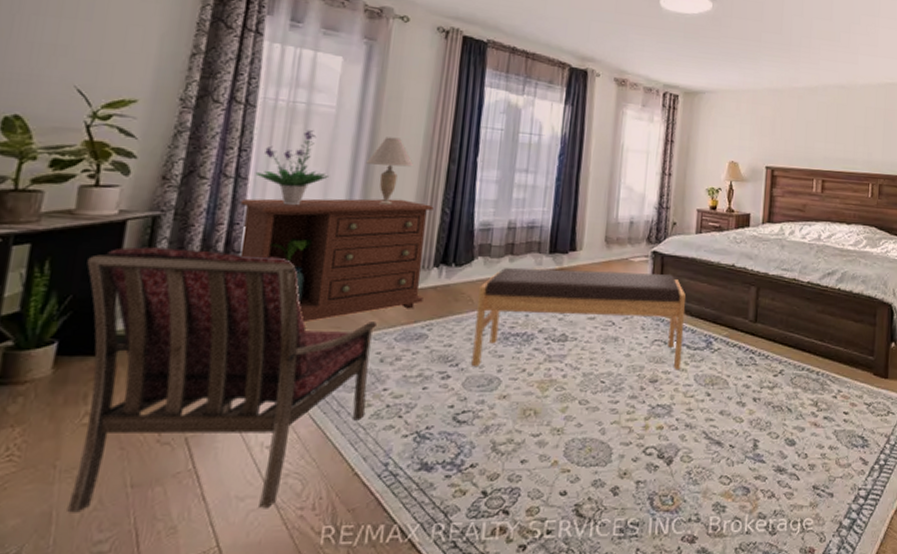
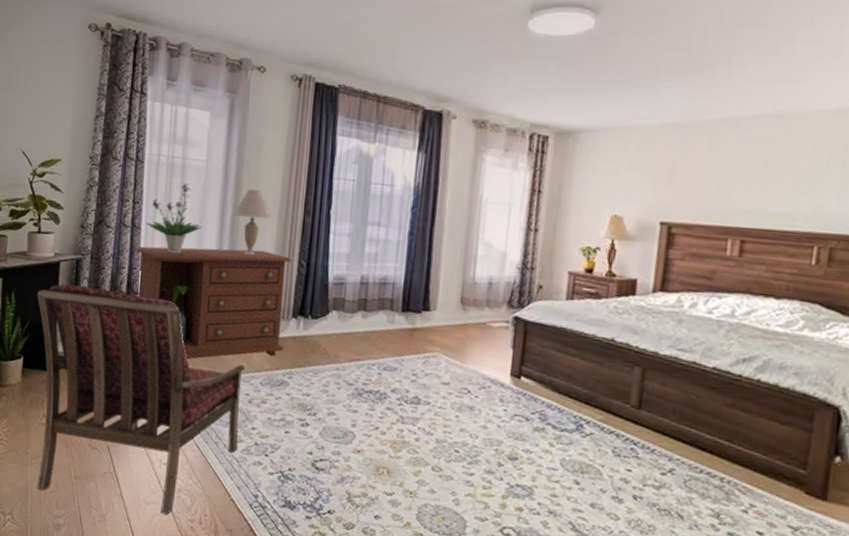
bench: present [471,267,686,370] -> none [328,323,552,451]

